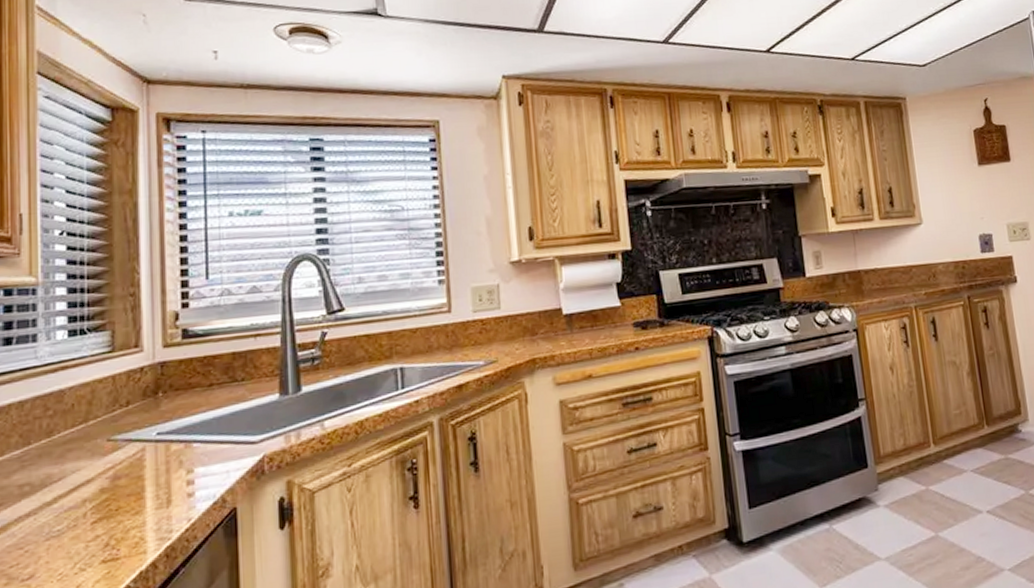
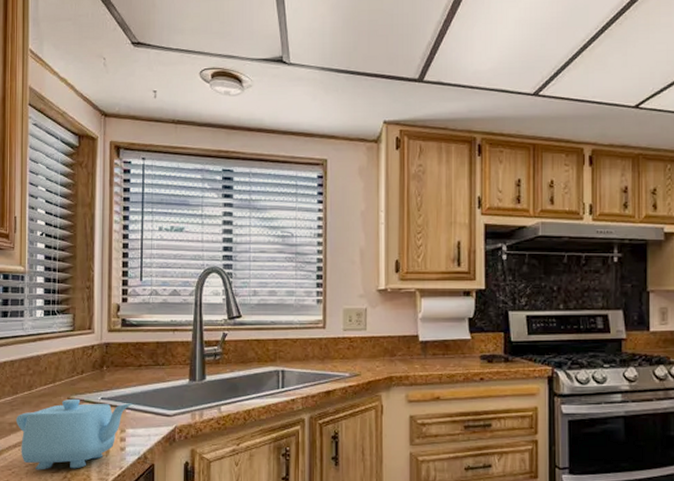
teapot: none [28,434,202,543] -> present [15,398,132,470]

